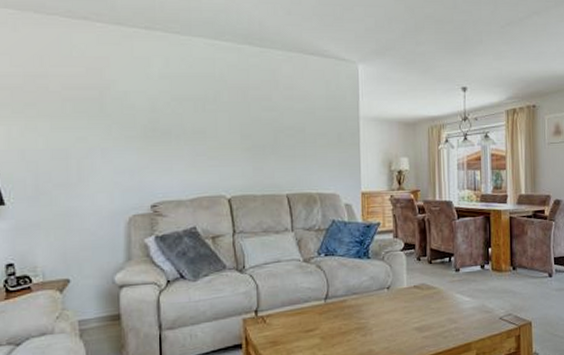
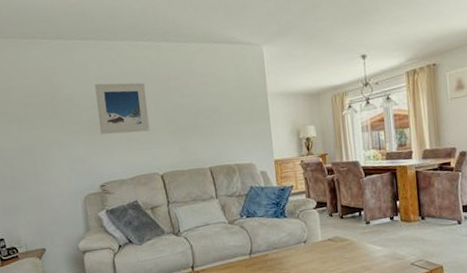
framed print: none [157,82,221,146] -> present [95,82,151,134]

